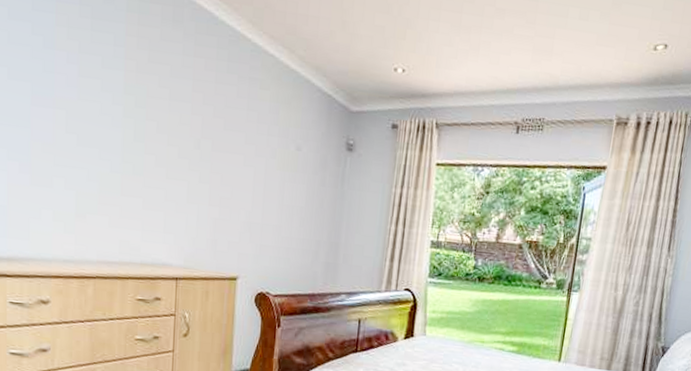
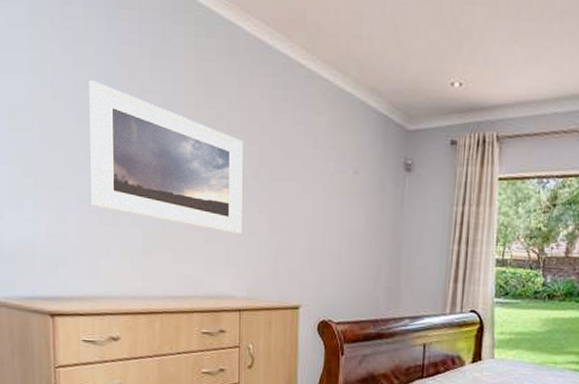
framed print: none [23,36,185,203] -> present [89,80,243,234]

